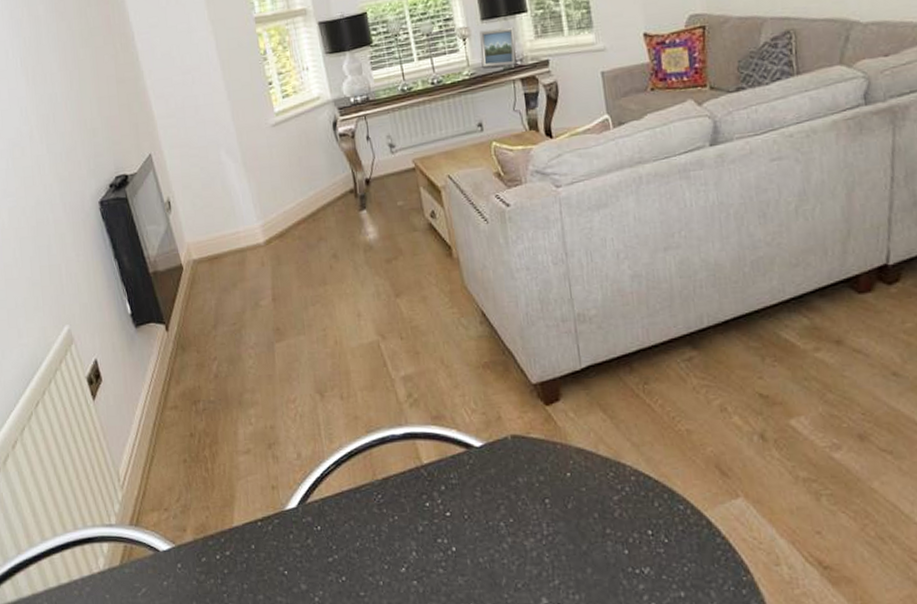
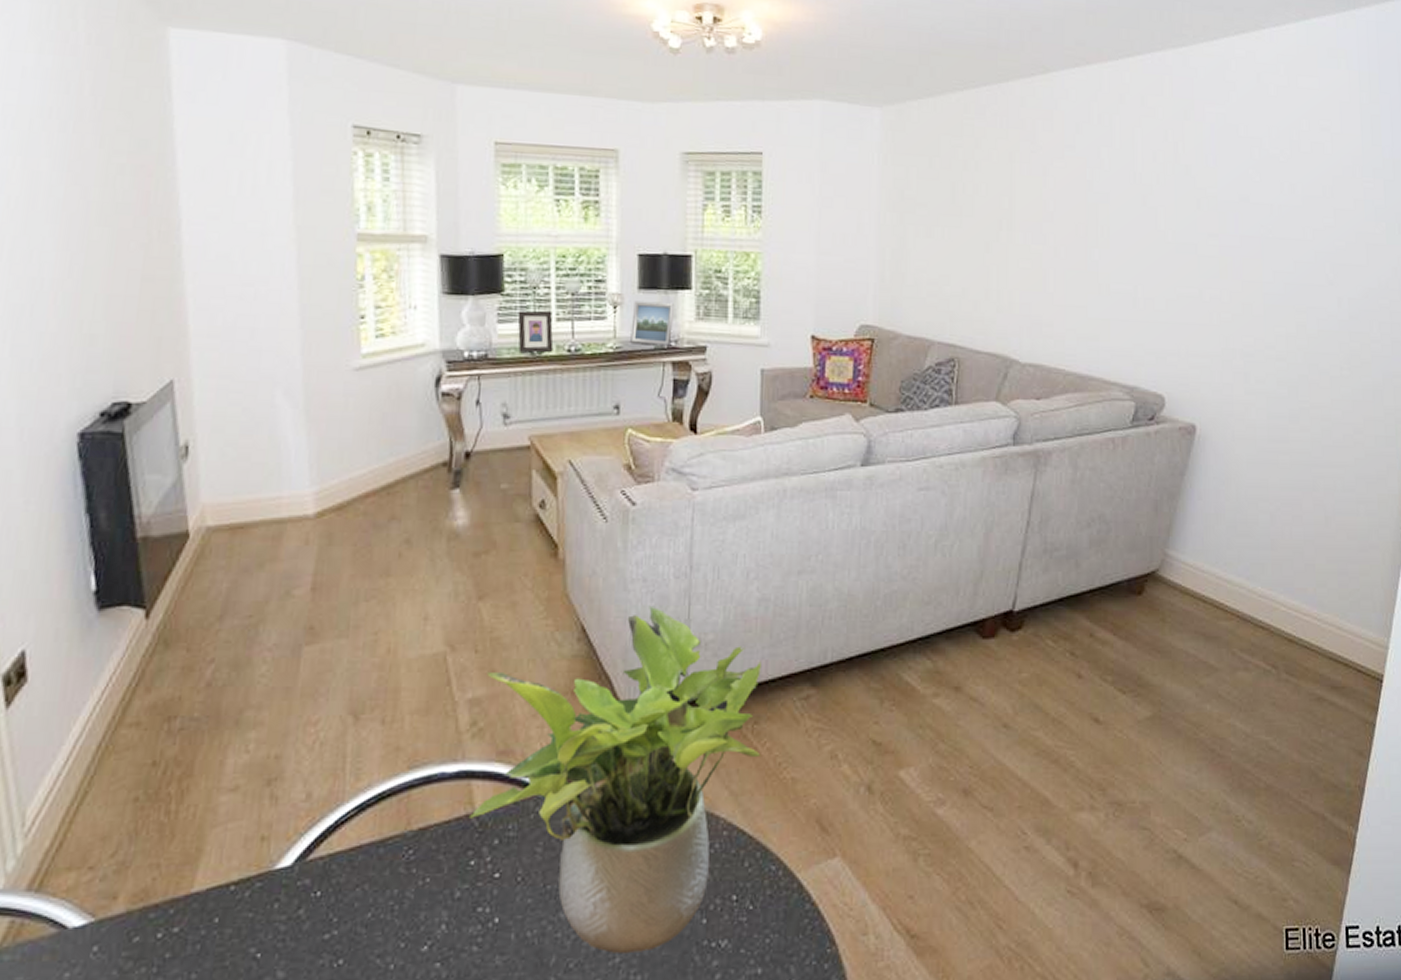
picture frame: none [386,52,420,91] -> present [517,310,554,353]
potted plant: none [413,289,655,577] -> present [468,605,761,953]

